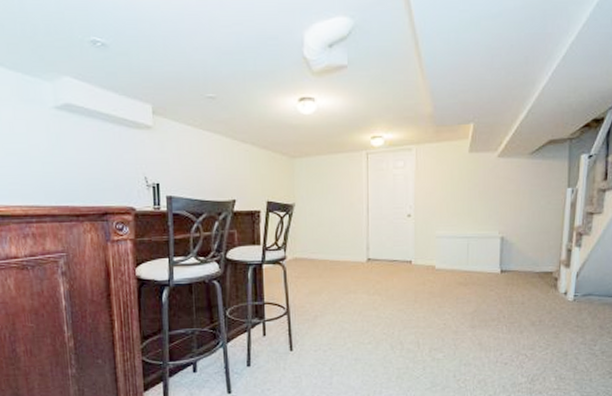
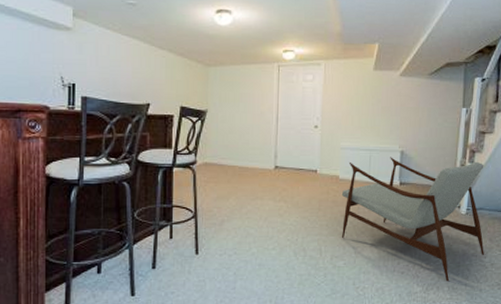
armchair: none [438,244,594,372] -> present [341,157,484,282]

